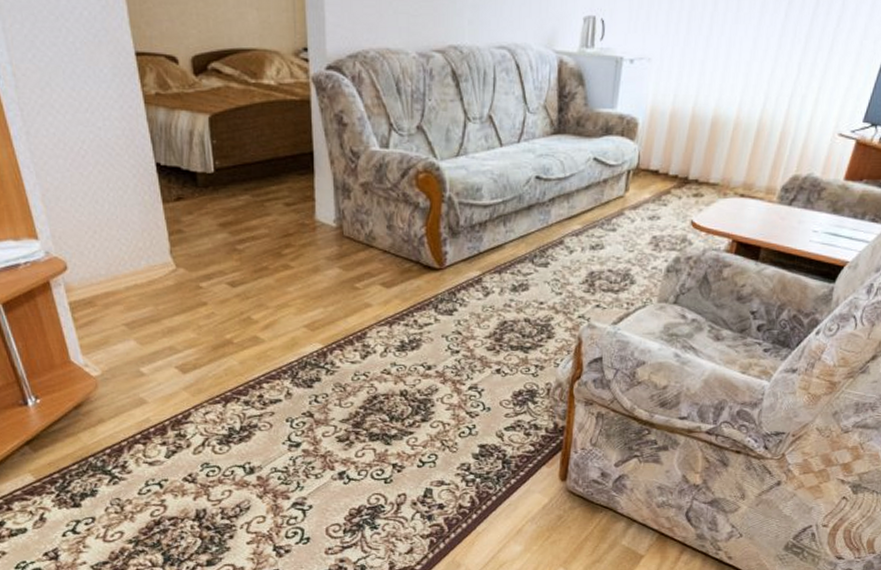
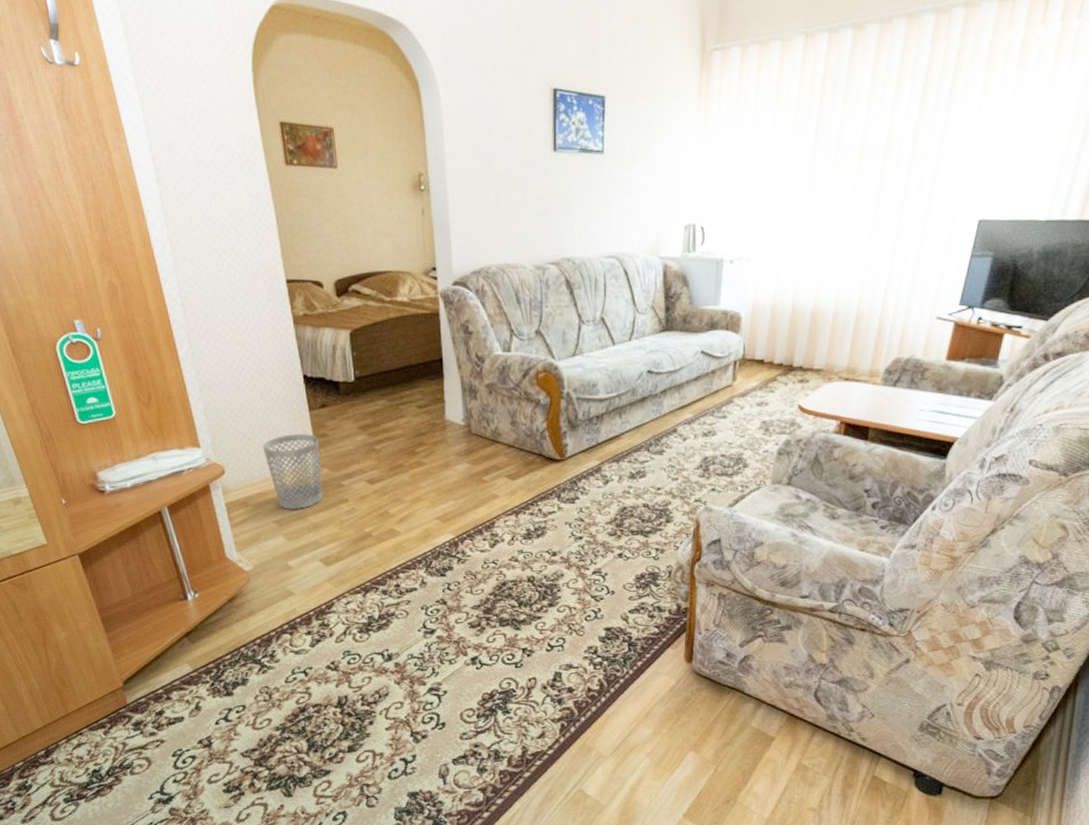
wastebasket: none [110,229,178,312] -> present [262,434,323,509]

